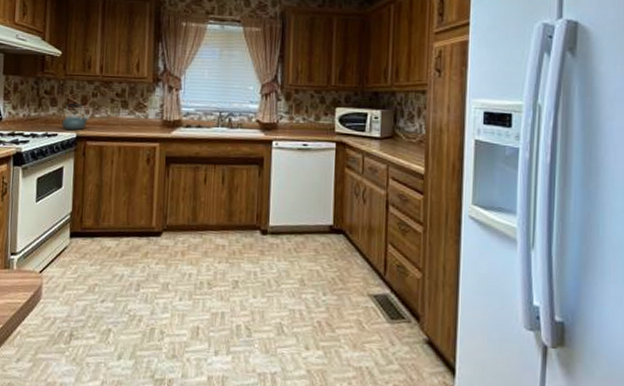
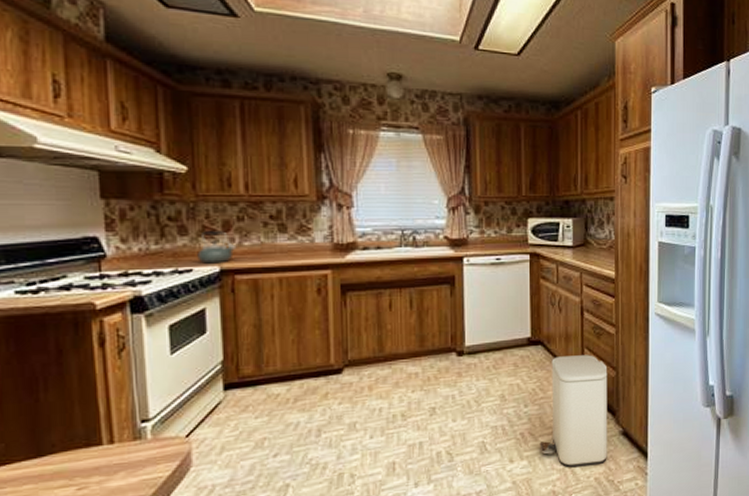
pedal bin: none [336,248,413,372] -> present [539,355,608,468]

